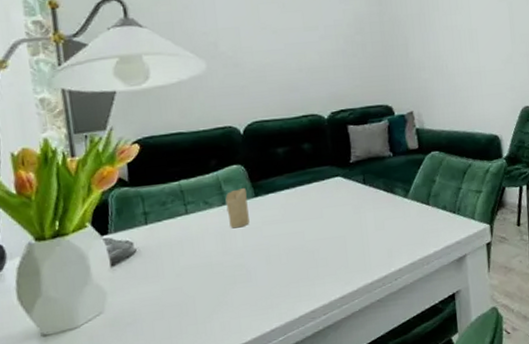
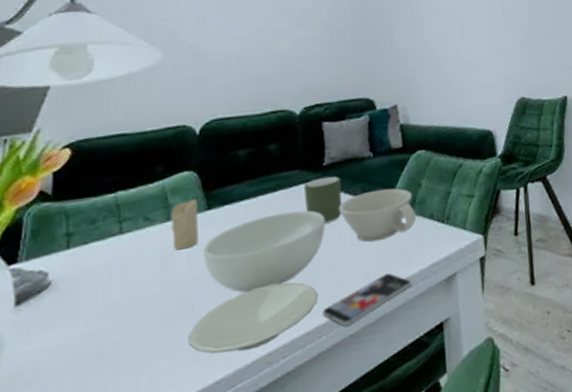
saucer: none [247,256,351,310] -> present [188,281,319,354]
bowl: none [253,200,354,264] -> present [202,210,325,293]
mug: none [334,171,367,211] -> present [304,176,342,224]
smartphone: none [354,253,428,293] -> present [322,273,411,326]
cup: none [364,183,432,227] -> present [338,188,417,242]

